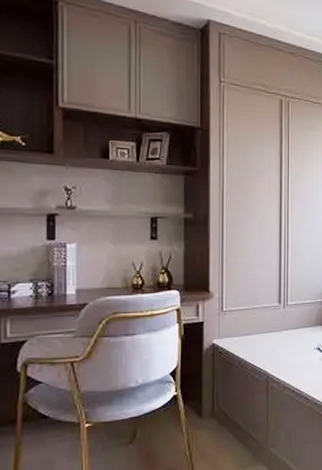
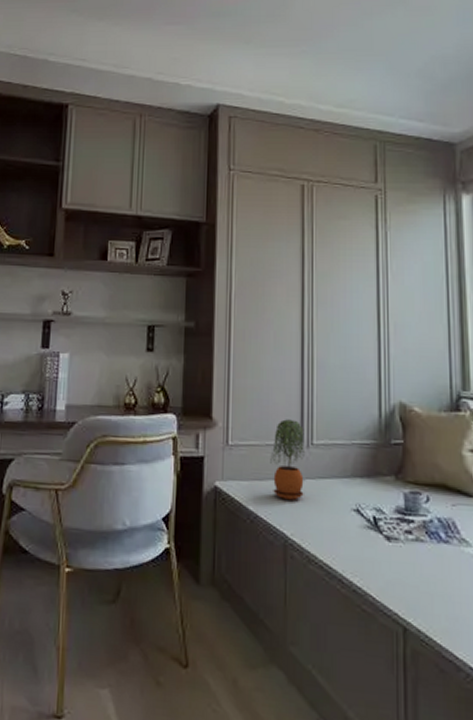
potted plant: none [256,288,282,347] -> present [270,419,304,500]

